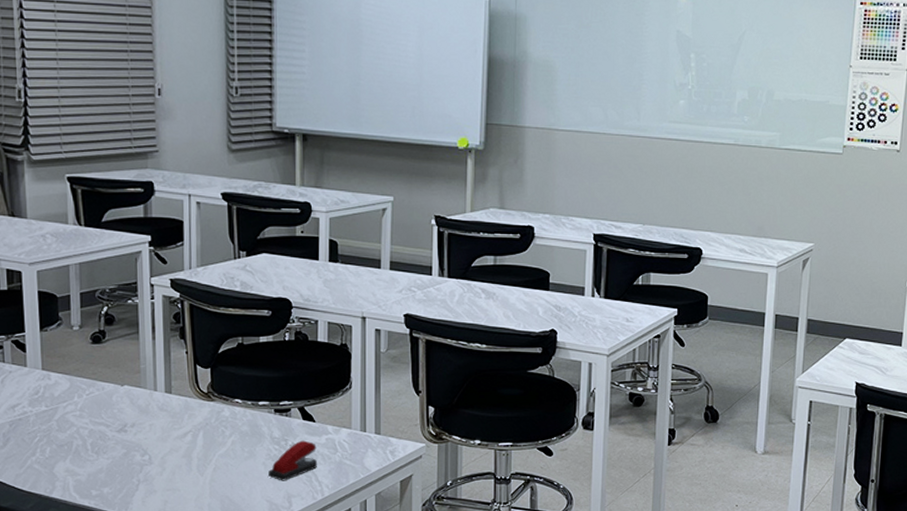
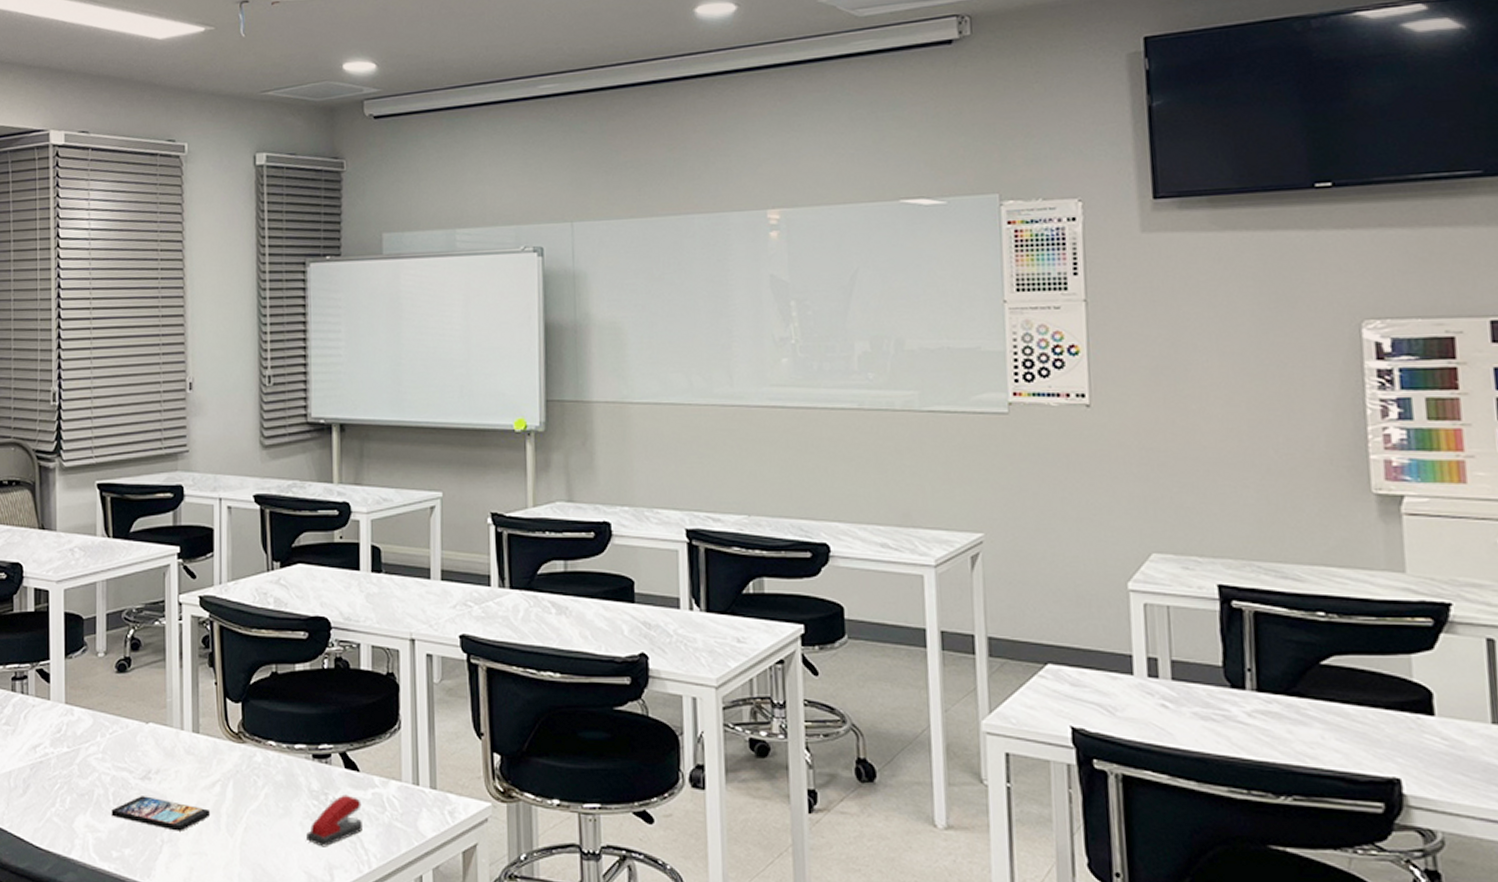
smartphone: none [90,445,183,473] -> present [111,796,211,831]

